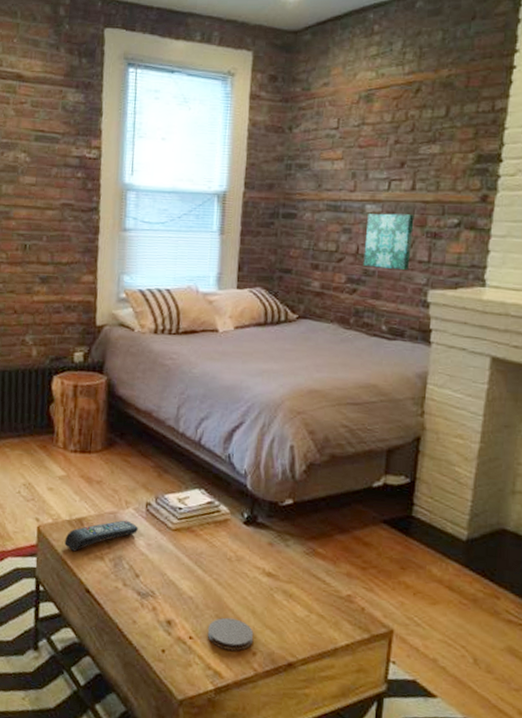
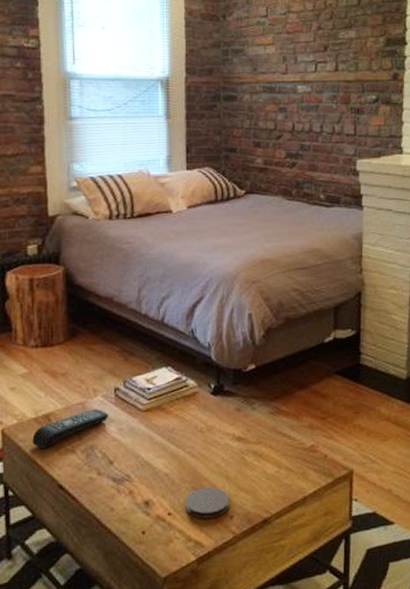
wall art: present [363,213,415,271] -> none [299,92,340,144]

